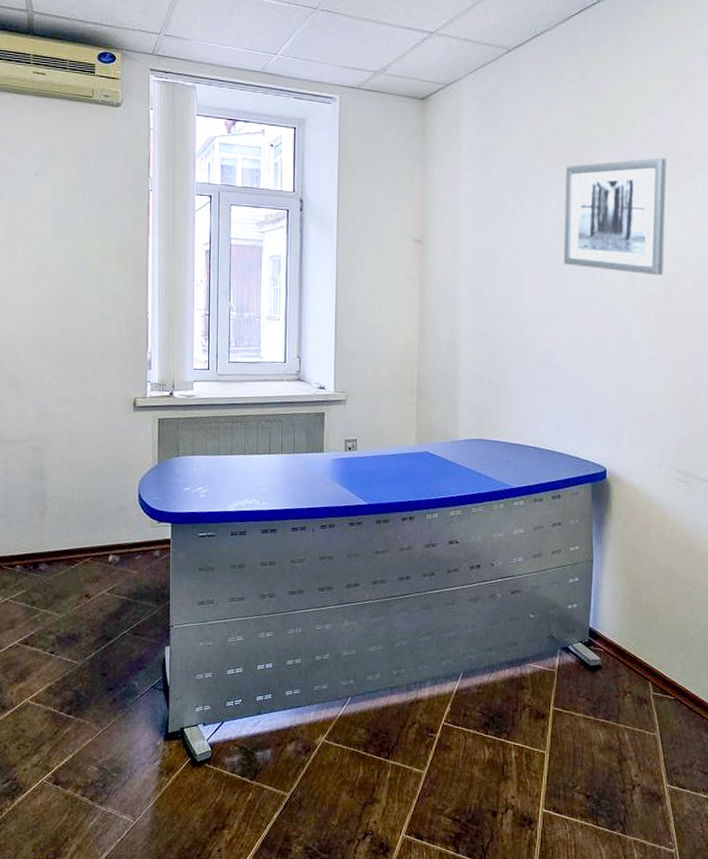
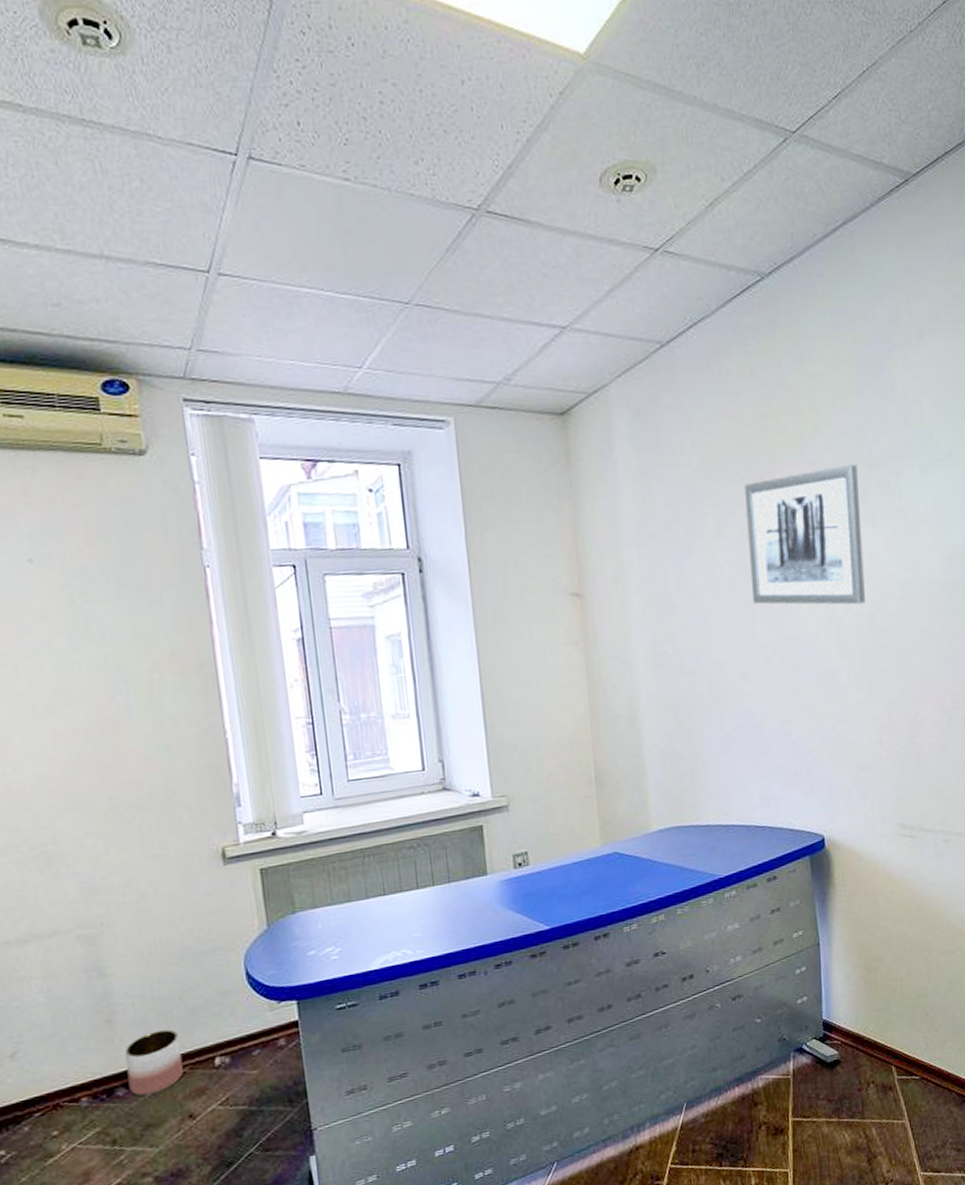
planter: none [49,526,87,573] -> present [124,1029,184,1096]

